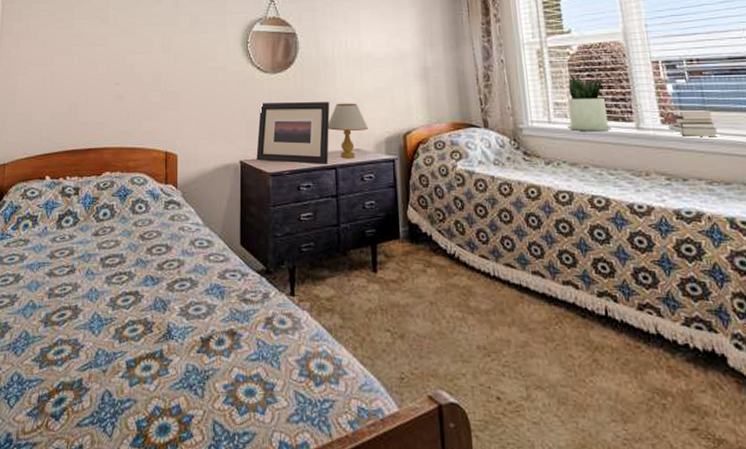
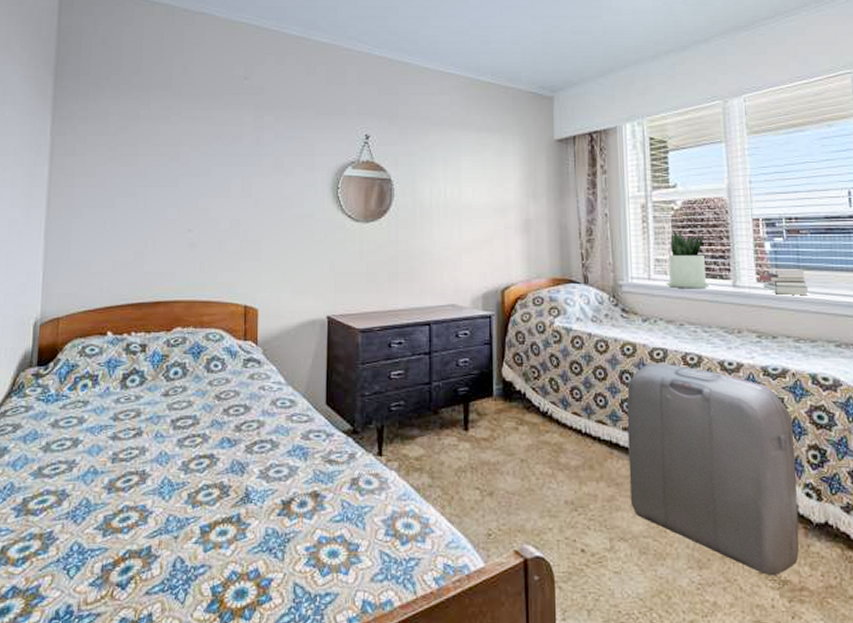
picture frame: present [256,102,330,164] -> none [345,254,425,320]
table lamp: present [327,103,368,159] -> none [422,256,465,315]
suitcase: none [534,205,734,433] -> present [626,363,800,575]

